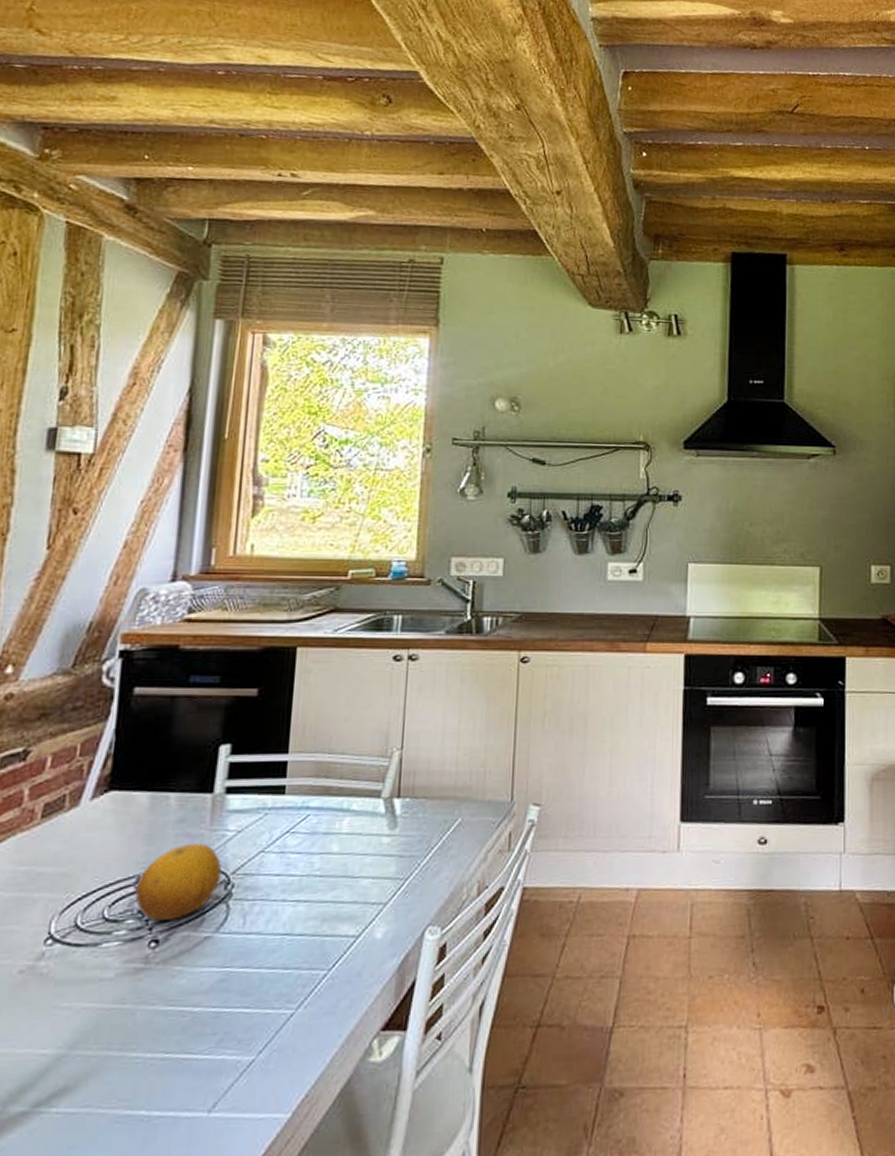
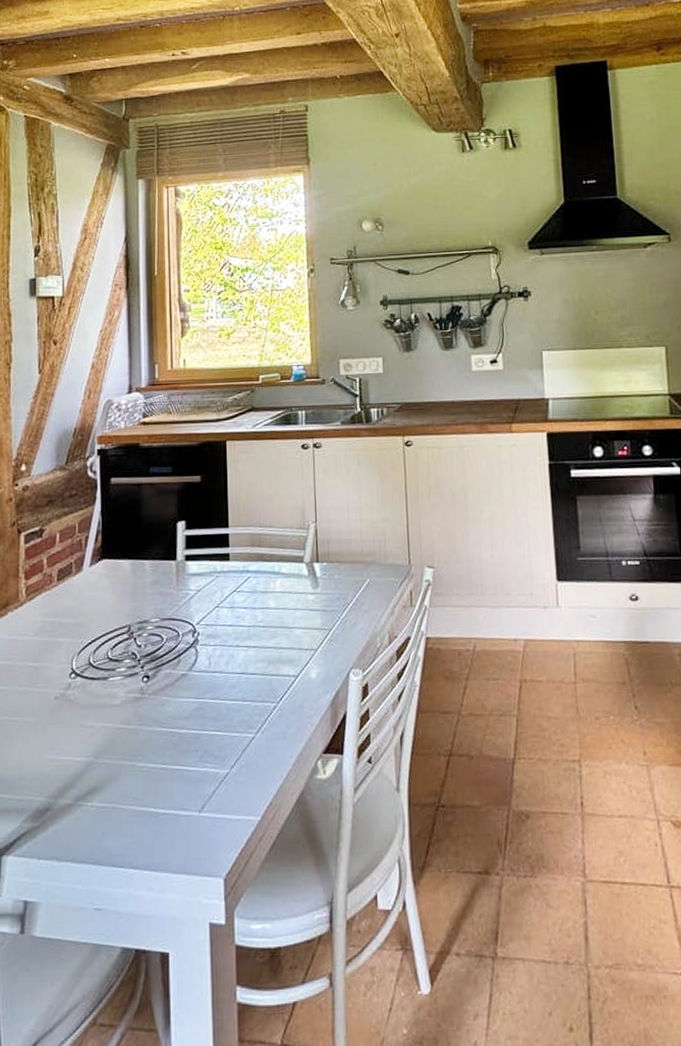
fruit: present [135,843,221,921] -> none [128,600,188,661]

